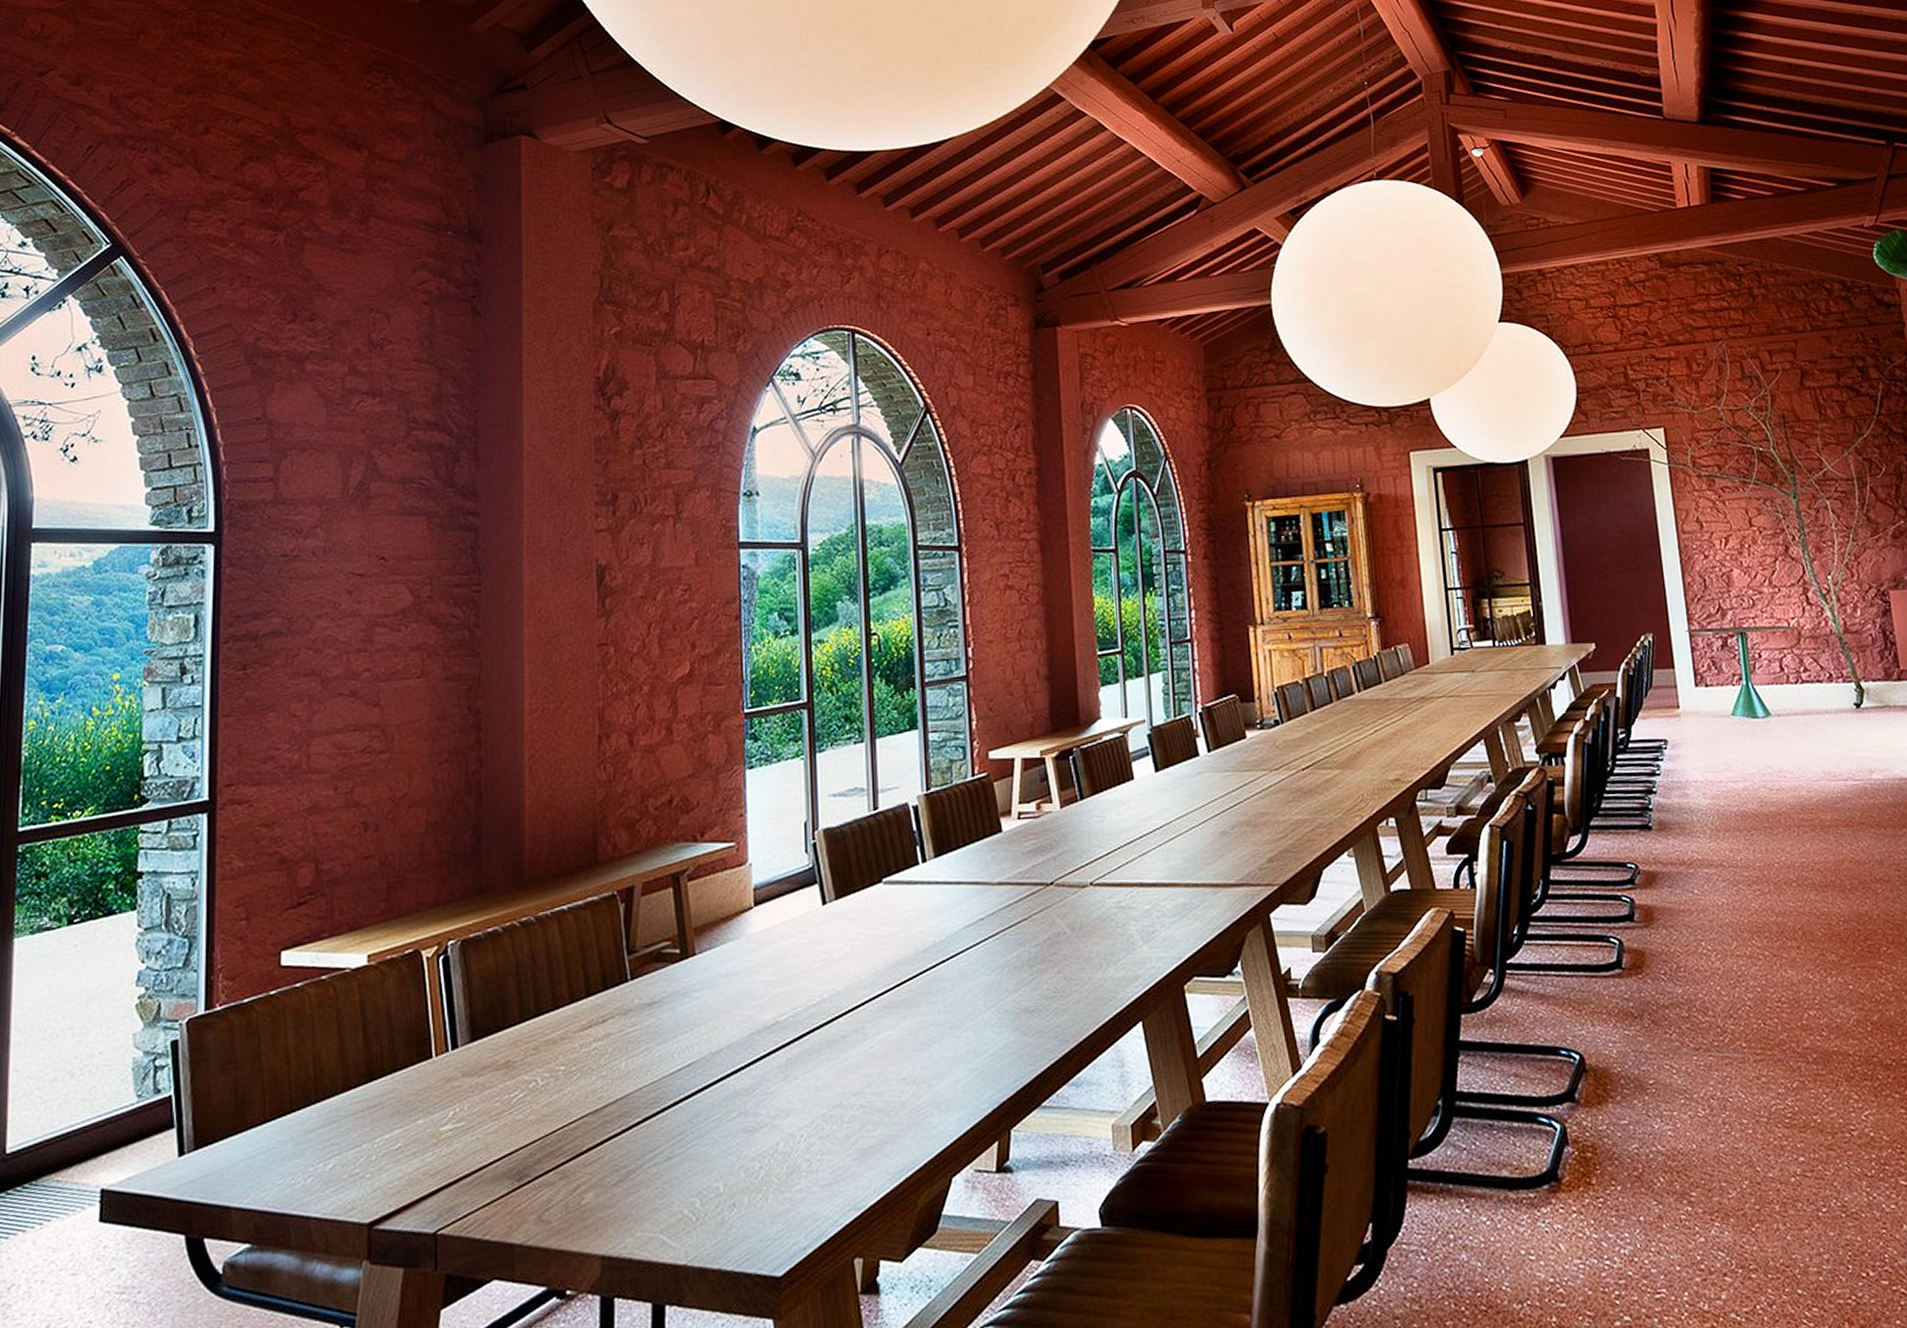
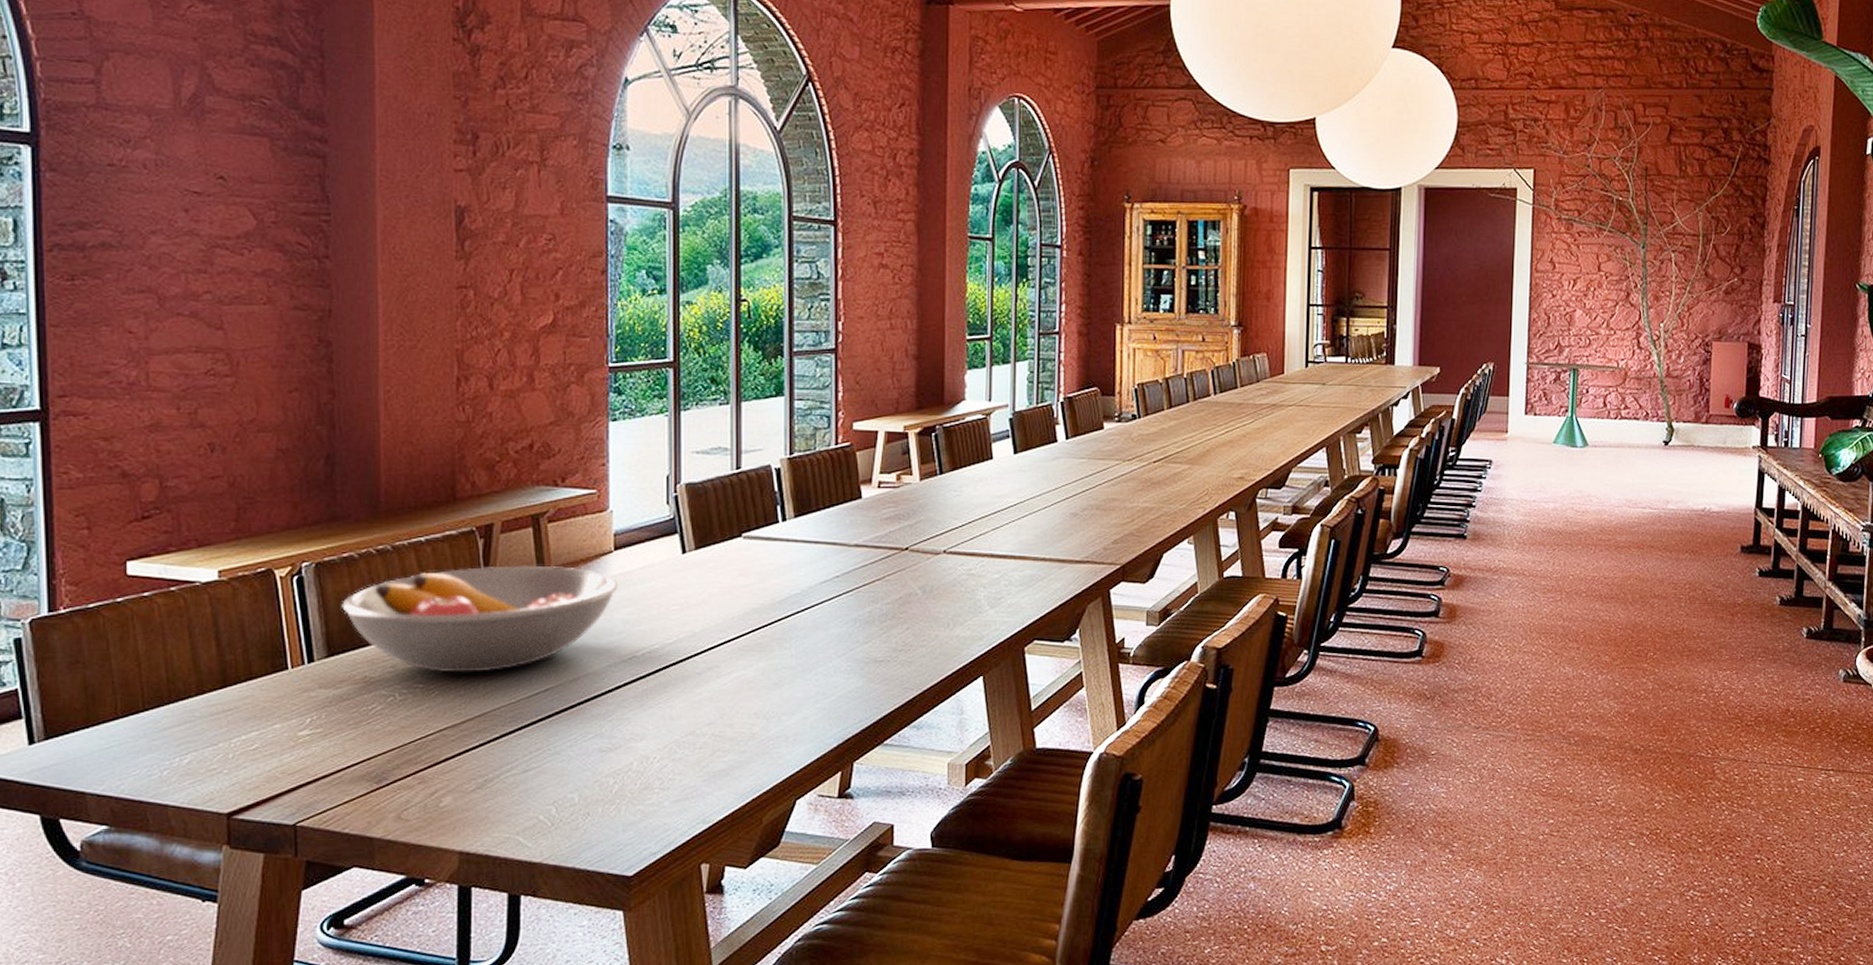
fruit bowl: none [486,926,759,1053] -> present [342,565,618,673]

